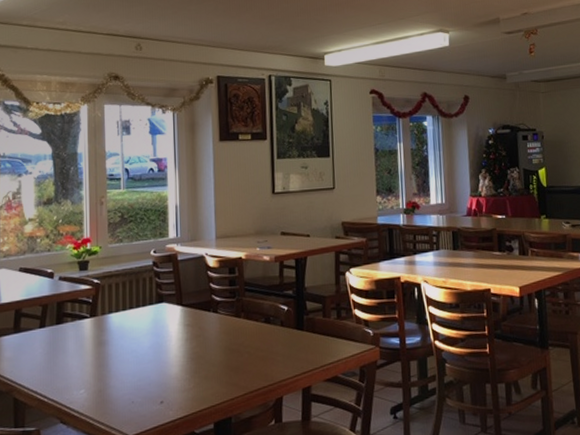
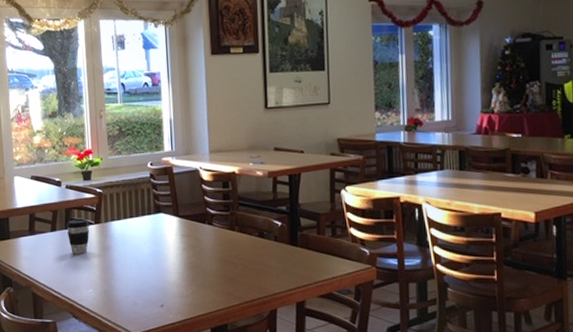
coffee cup: none [57,312,84,352] -> present [66,219,90,254]

